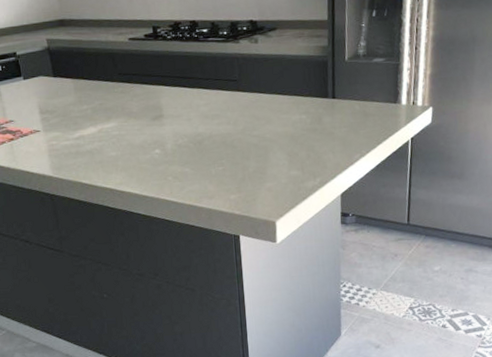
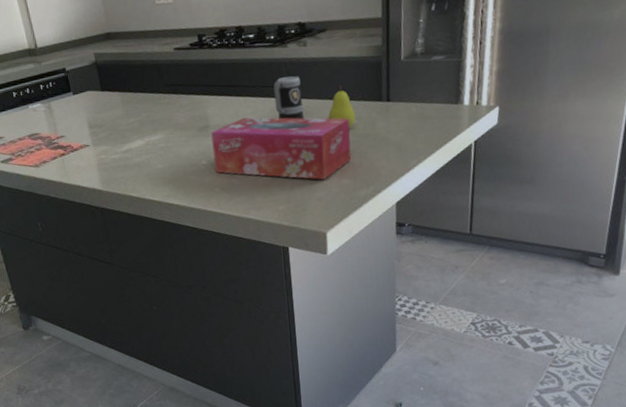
tissue box: none [165,108,300,171] -> present [211,117,351,180]
mug: none [226,71,256,112] -> present [273,76,305,120]
fruit: none [278,81,304,121] -> present [328,85,356,127]

